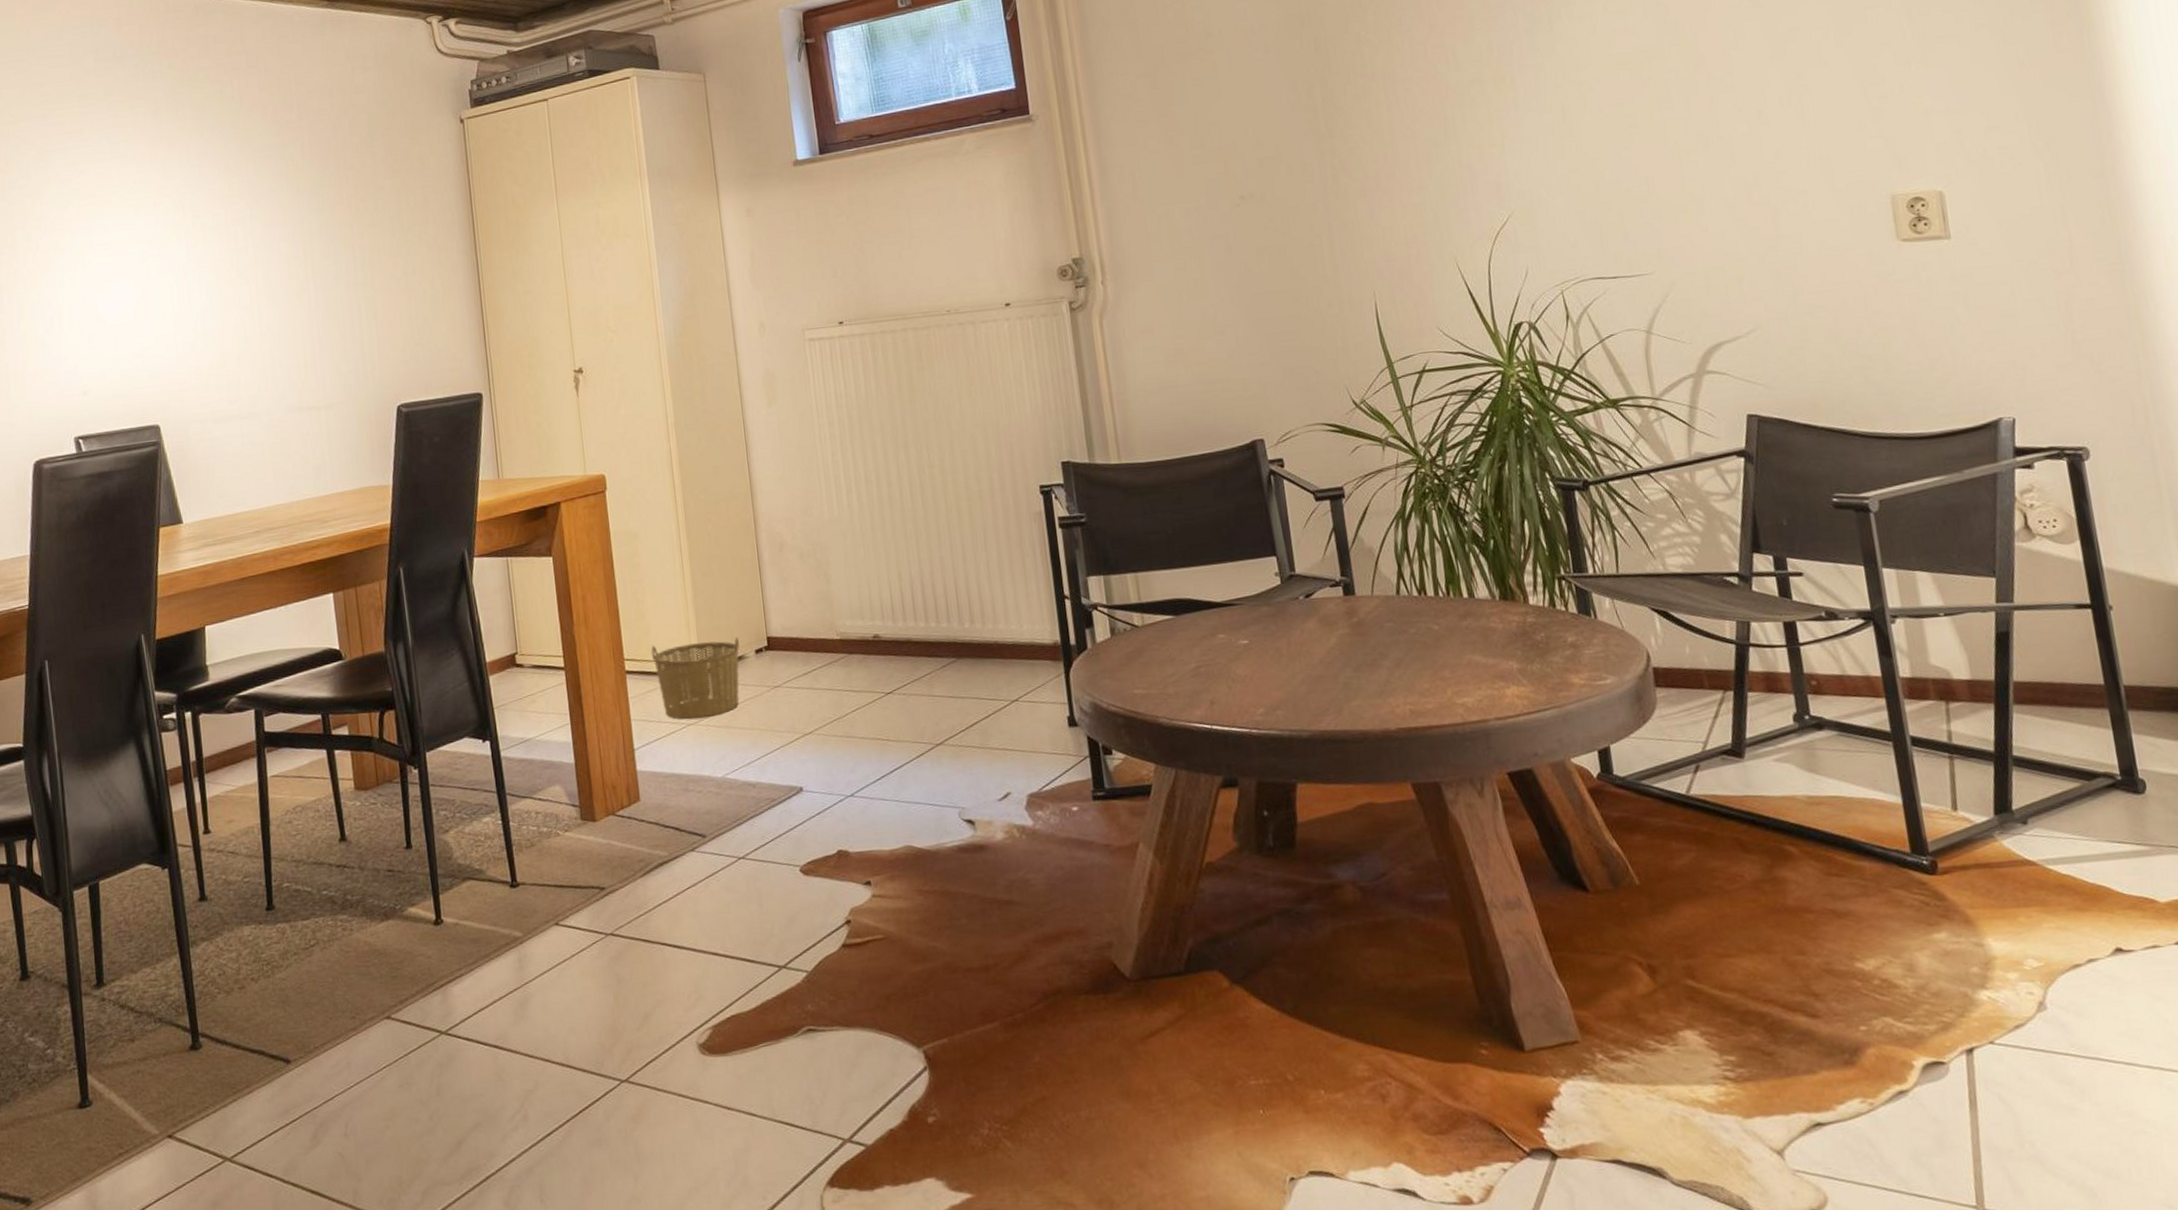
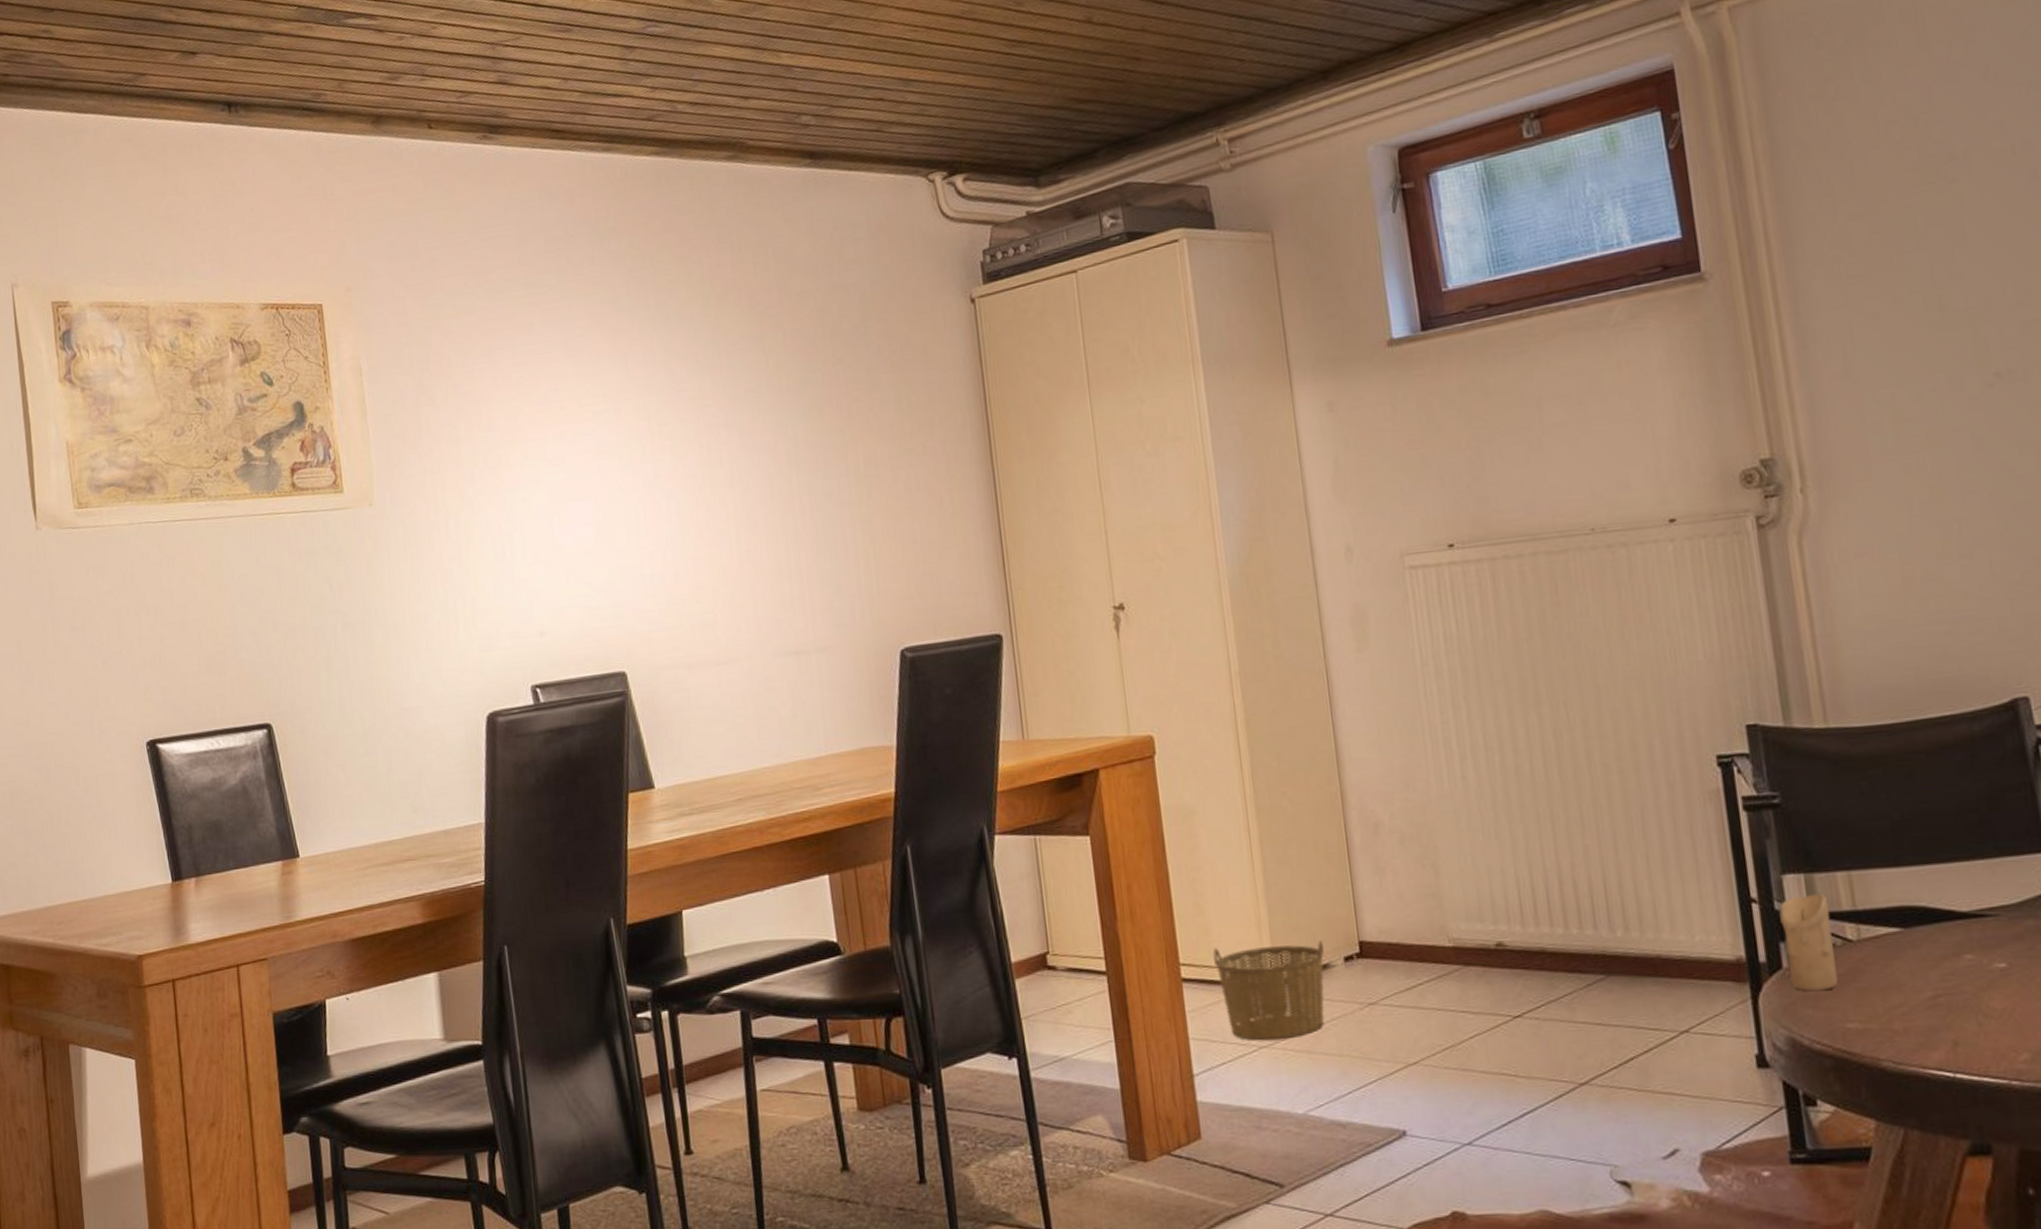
candle: none [1085,590,1128,667] -> present [1779,893,1838,992]

